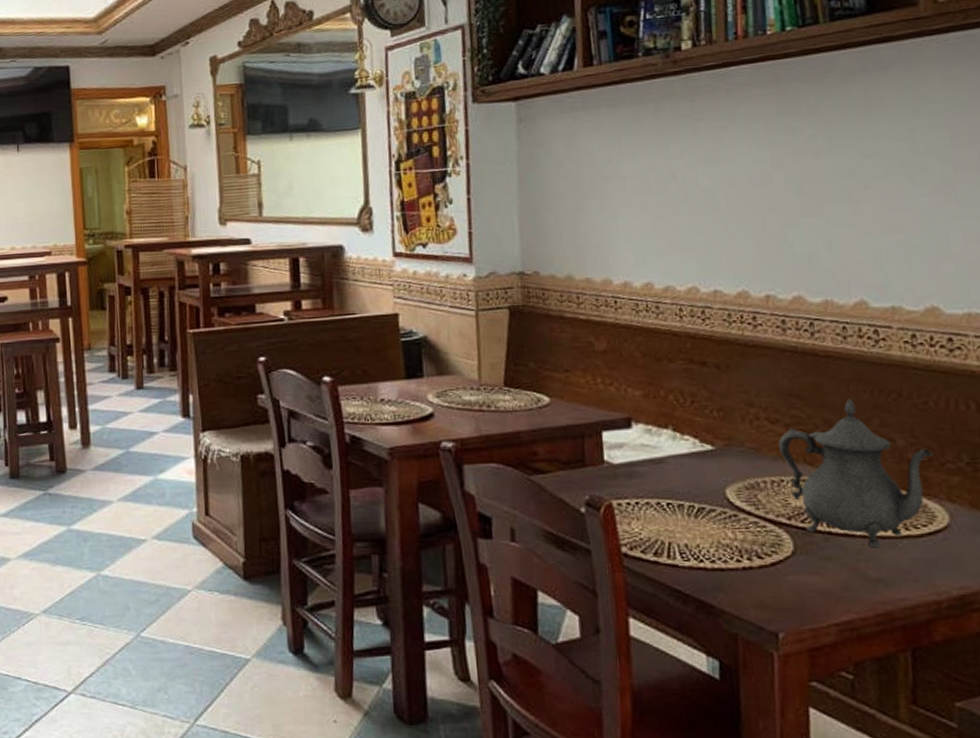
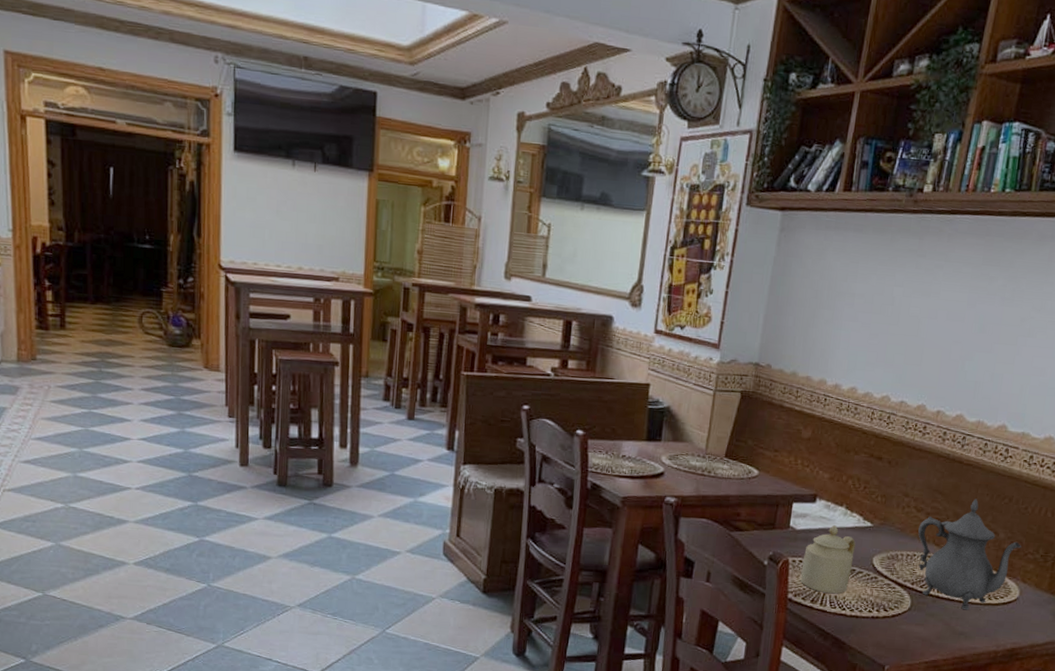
sugar bowl: none [631,453,700,542] -> present [800,525,856,594]

